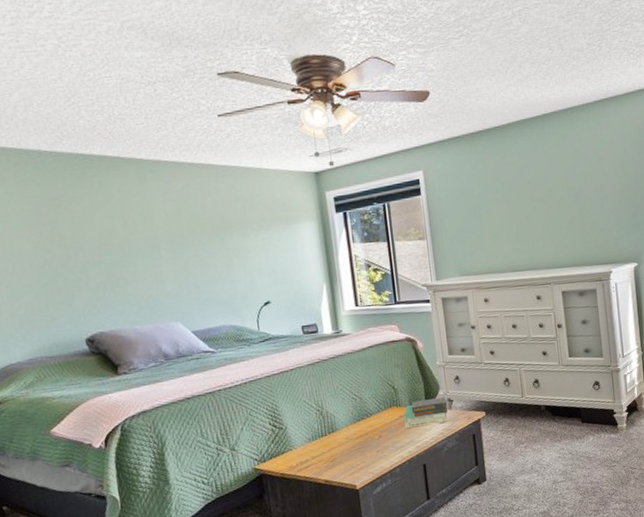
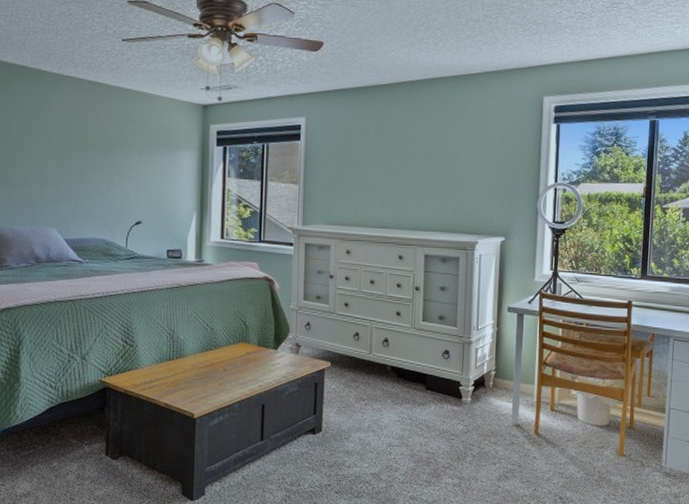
books: present [403,397,448,429] -> none [249,340,295,367]

